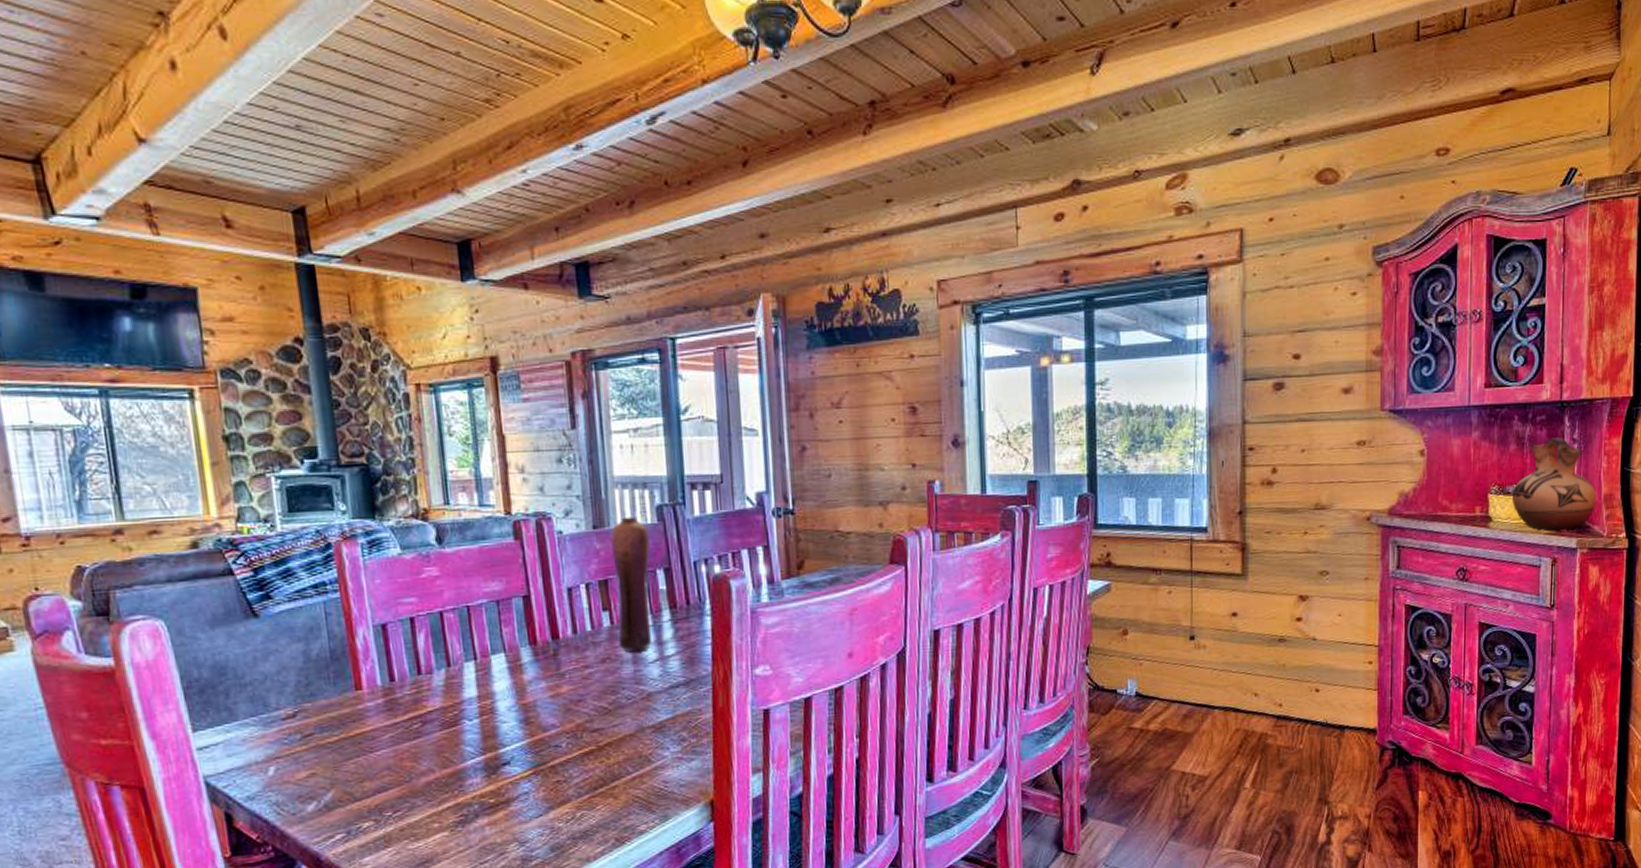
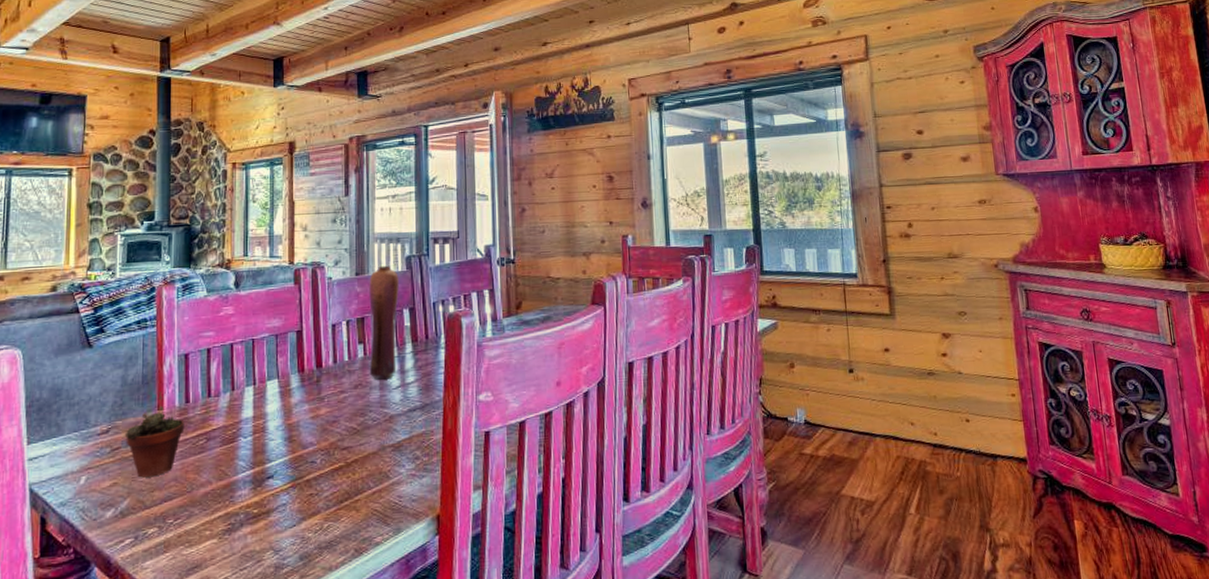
succulent plant: none [316,668,393,767] -> present [124,391,185,478]
ceramic pitcher: present [1511,437,1597,531] -> none [1120,196,1198,277]

